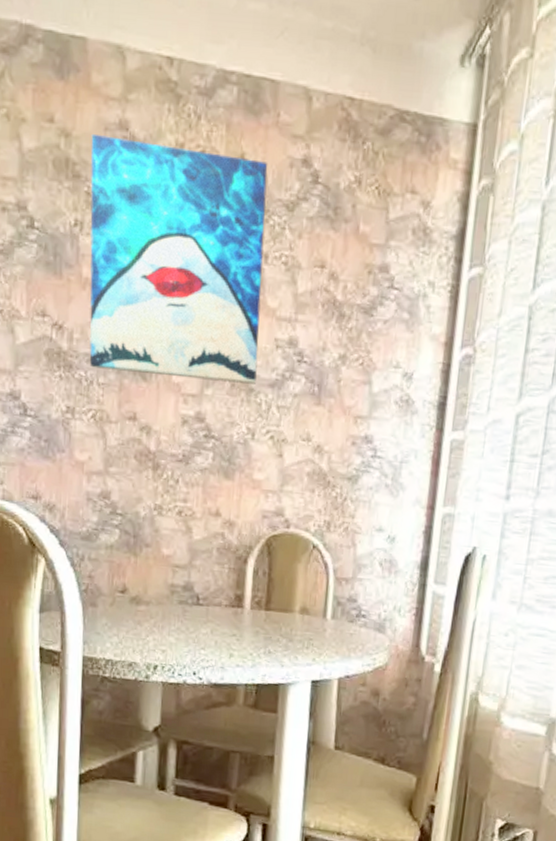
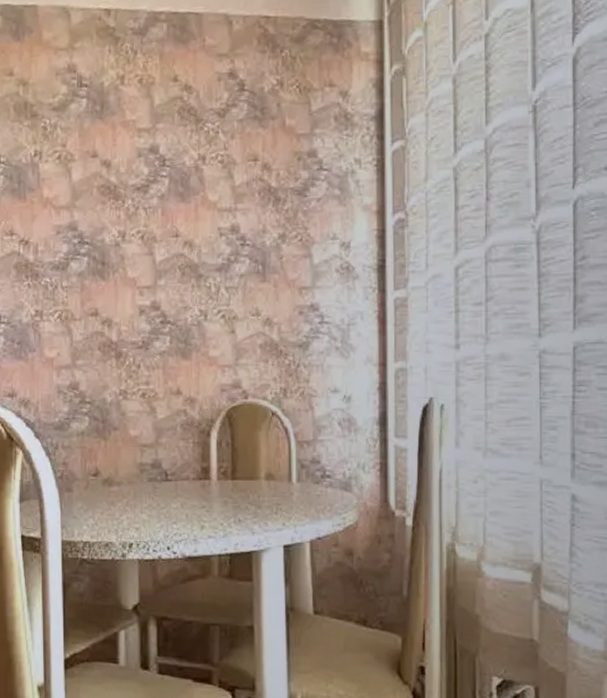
wall art: present [89,135,268,384] -> none [45,79,204,274]

